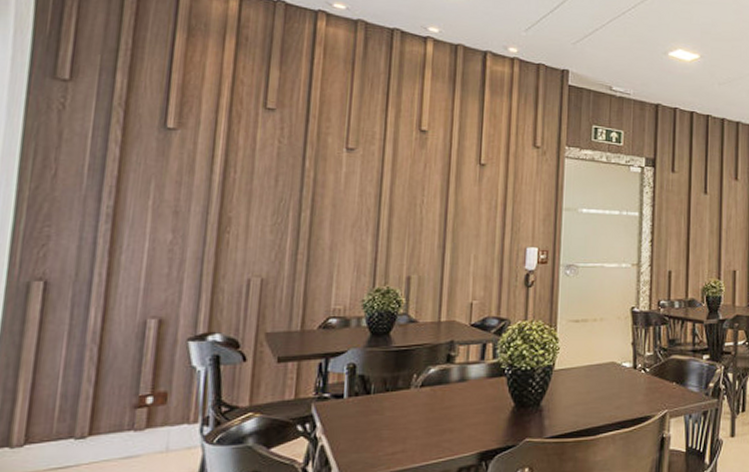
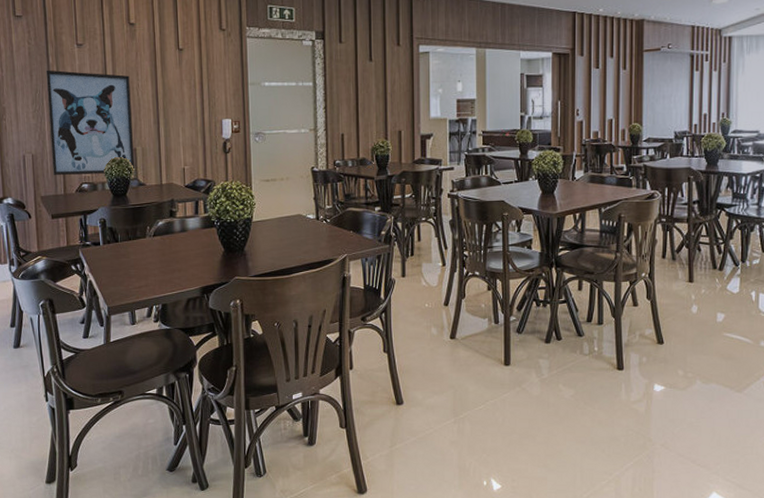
wall art: none [289,175,413,307] -> present [46,70,134,175]

